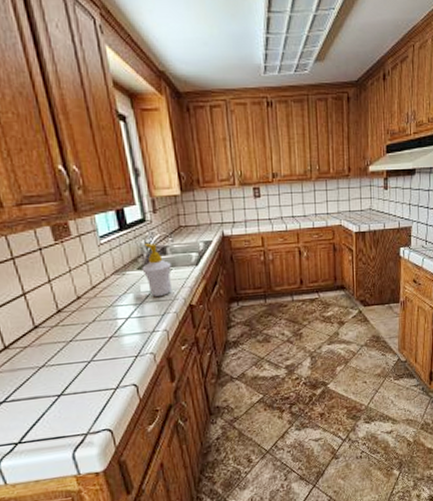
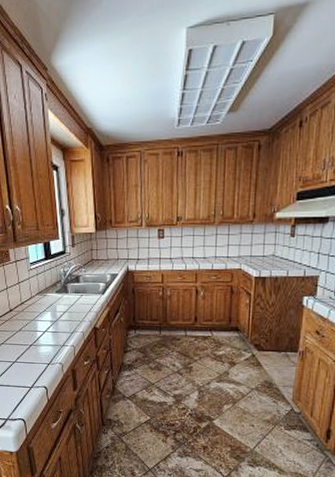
soap bottle: present [142,242,172,296] -> none [59,271,82,317]

